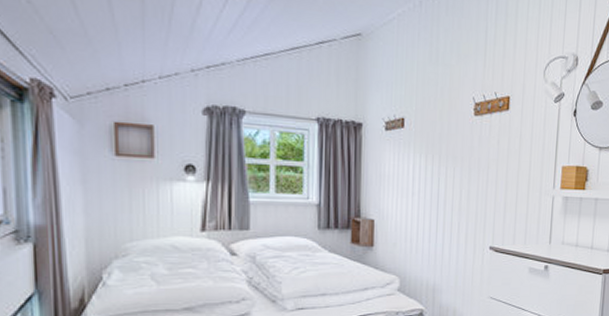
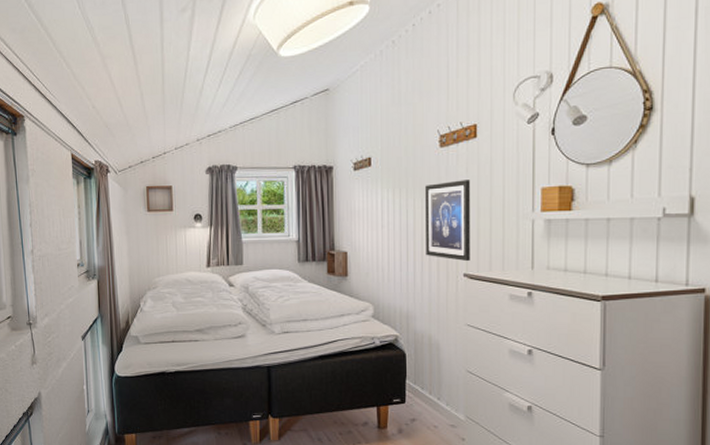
wall art: none [455,151,501,235] -> present [425,180,471,262]

